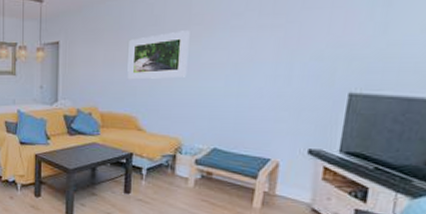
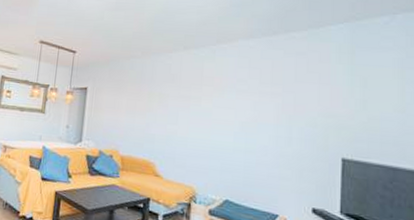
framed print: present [127,30,190,80] -> none [147,89,202,130]

